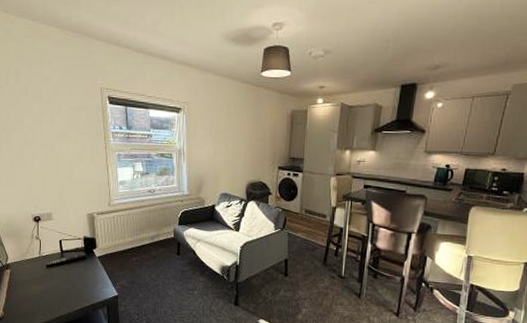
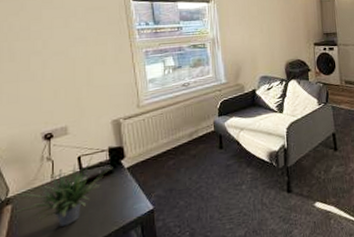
potted plant: none [9,240,87,295] -> present [11,155,113,227]

